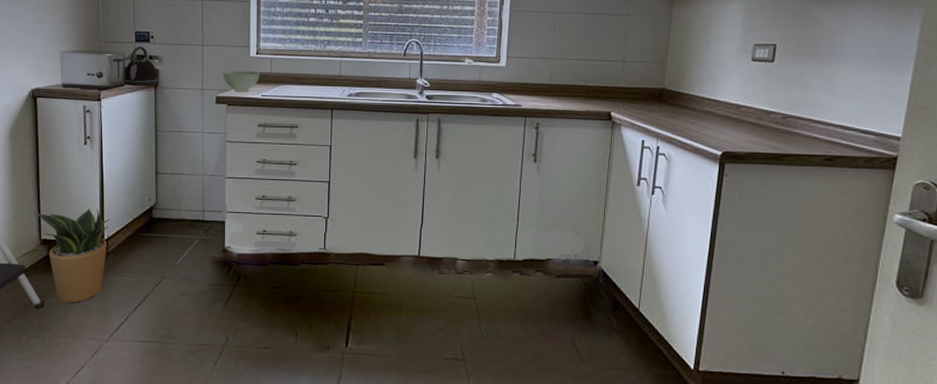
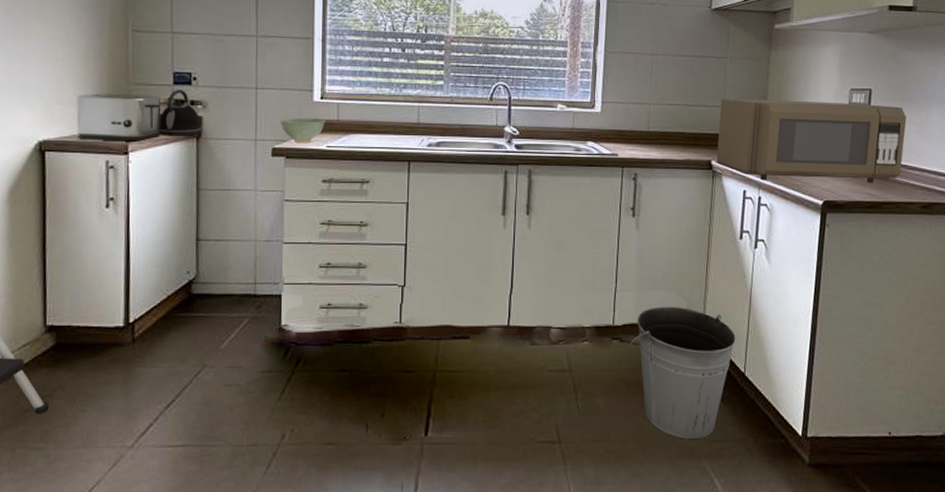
potted plant: present [33,208,111,303] -> none [36,285,139,404]
bucket: none [531,244,631,365] -> present [631,306,736,439]
microwave: none [615,53,812,136] -> present [716,98,906,184]

